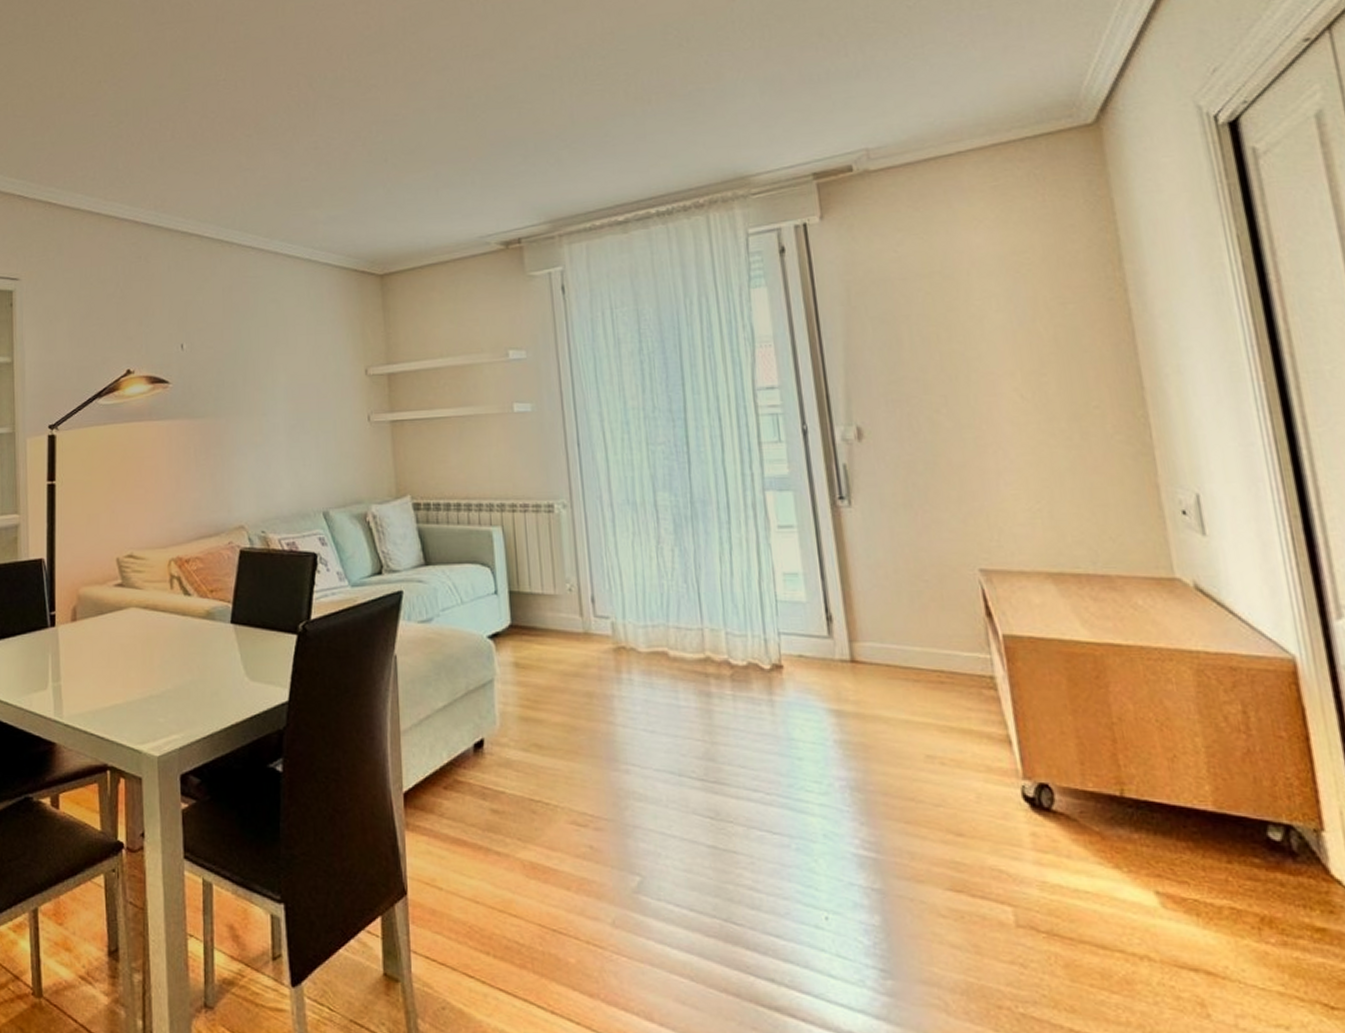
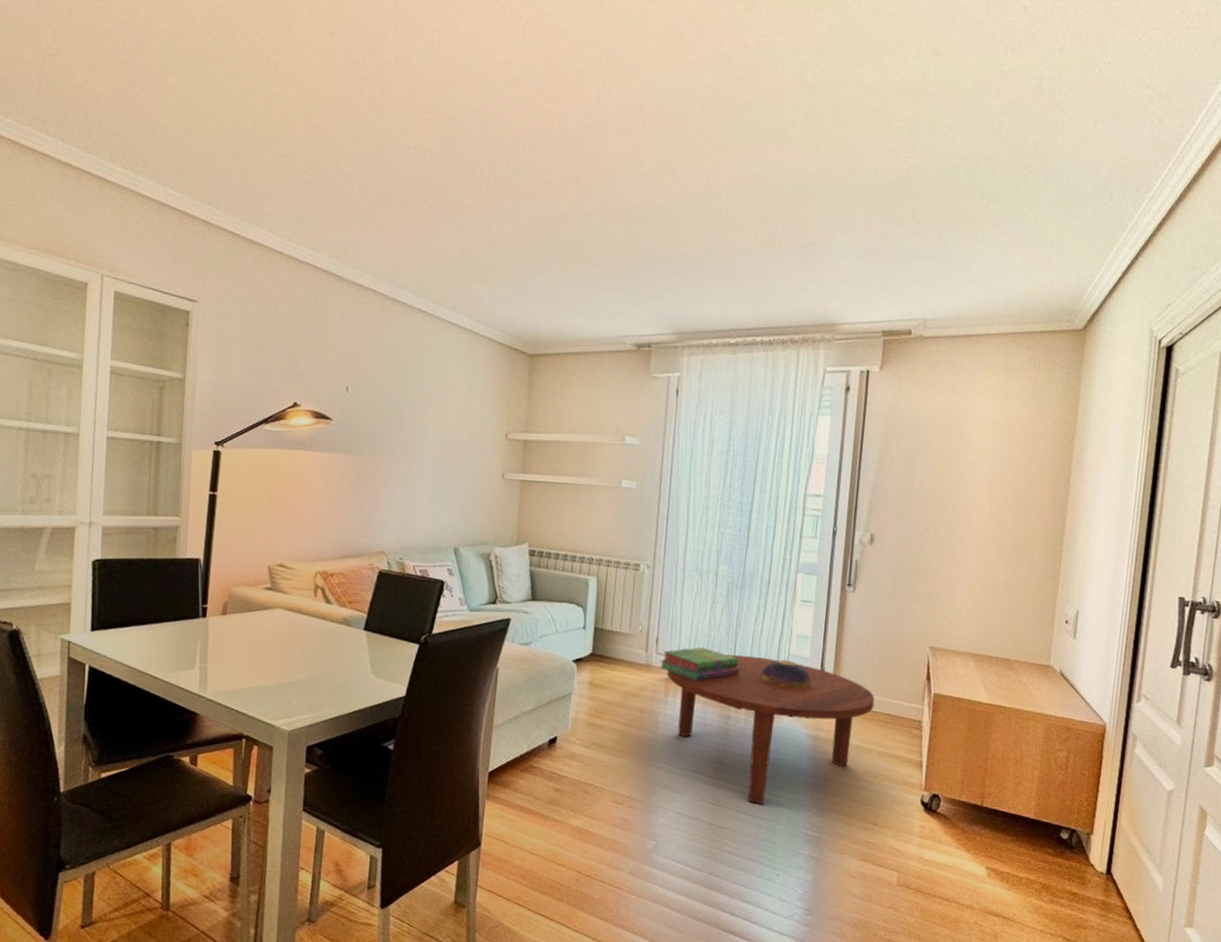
stack of books: none [602,602,713,649] -> present [660,647,740,681]
coffee table: none [613,607,917,815] -> present [667,654,875,805]
decorative bowl: none [742,608,818,645] -> present [760,659,812,689]

